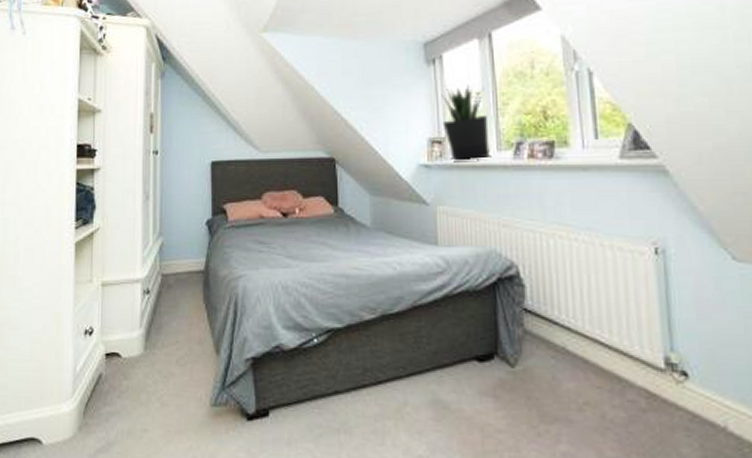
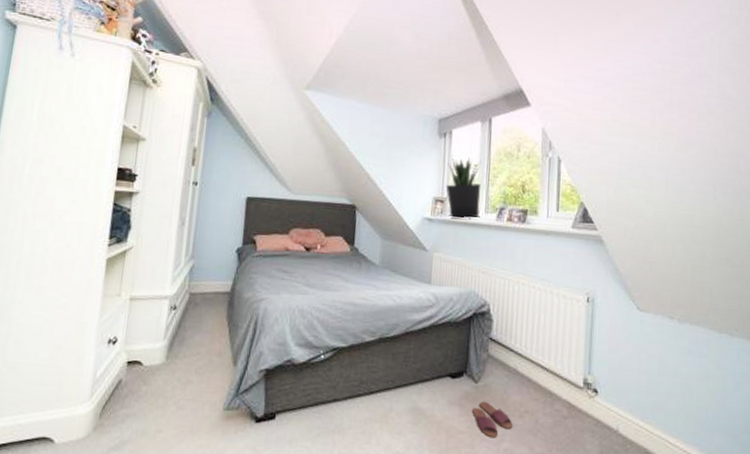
slippers: none [512,390,569,439] -> present [472,401,512,438]

